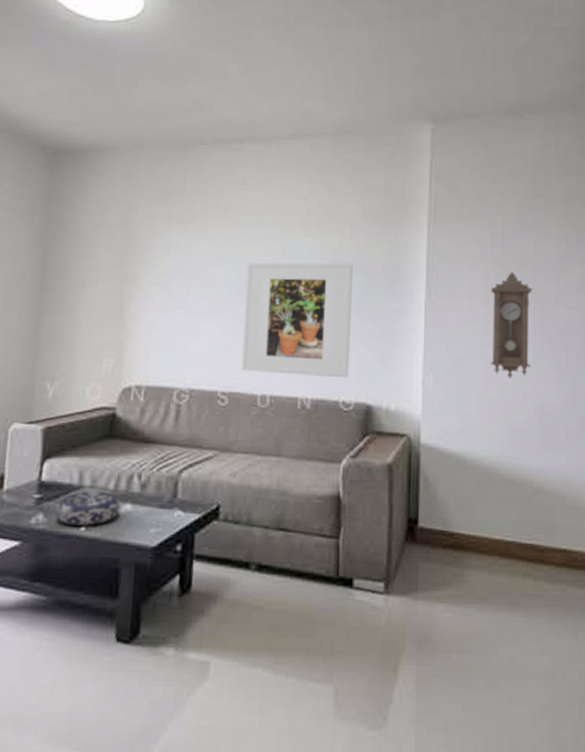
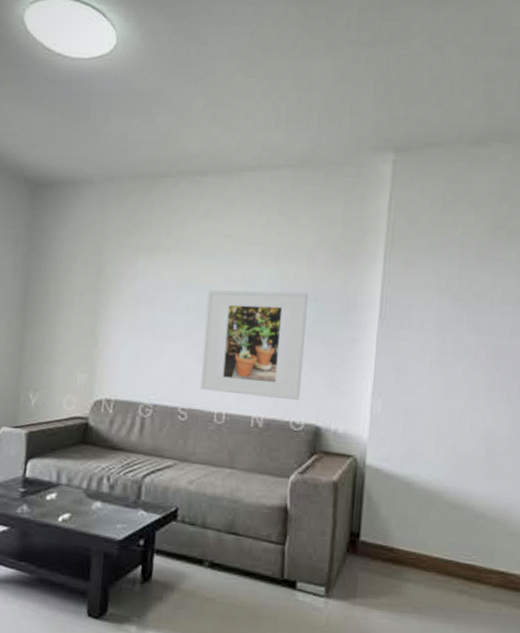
decorative bowl: present [56,490,120,526] -> none [37,488,92,518]
pendulum clock: present [490,272,532,379] -> none [440,304,487,408]

